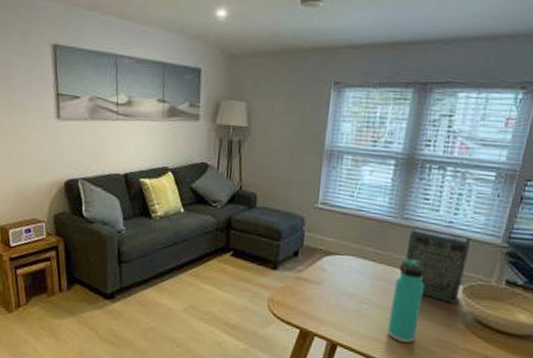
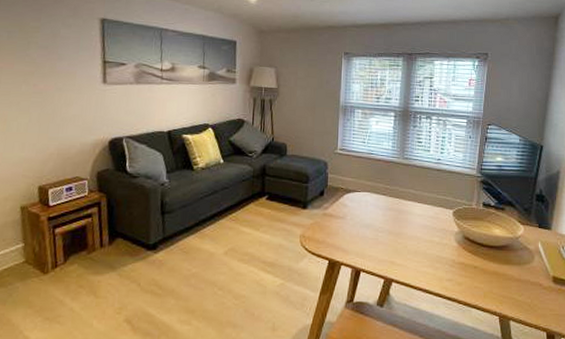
thermos bottle: present [388,258,425,343] -> none [400,190,425,262]
book: present [405,227,471,304] -> none [408,165,454,225]

